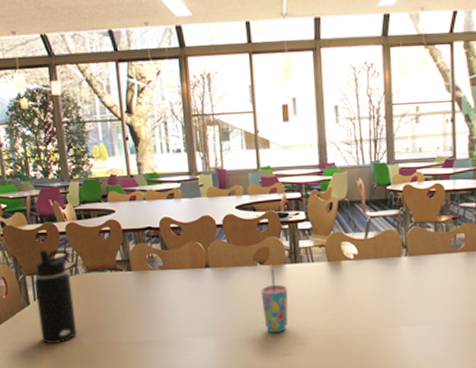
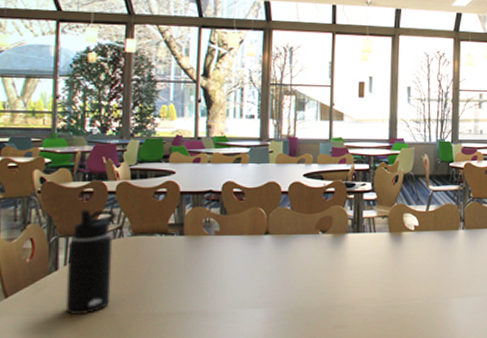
cup: present [260,268,288,334] -> none [319,237,348,304]

